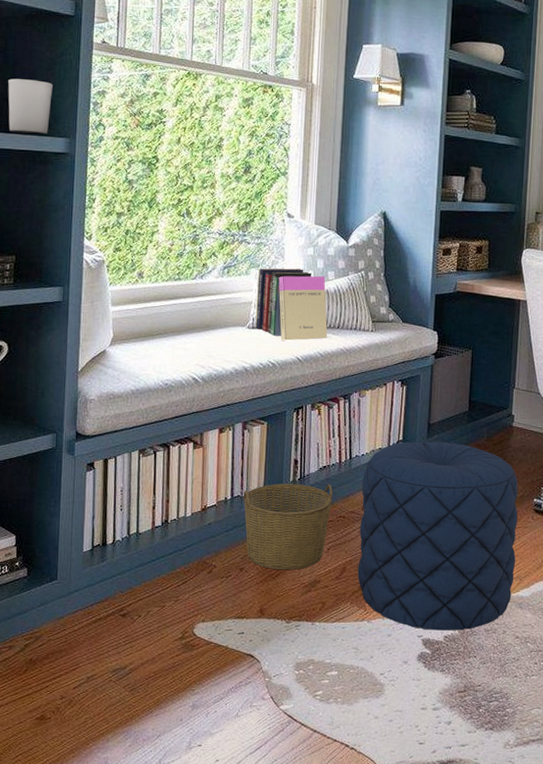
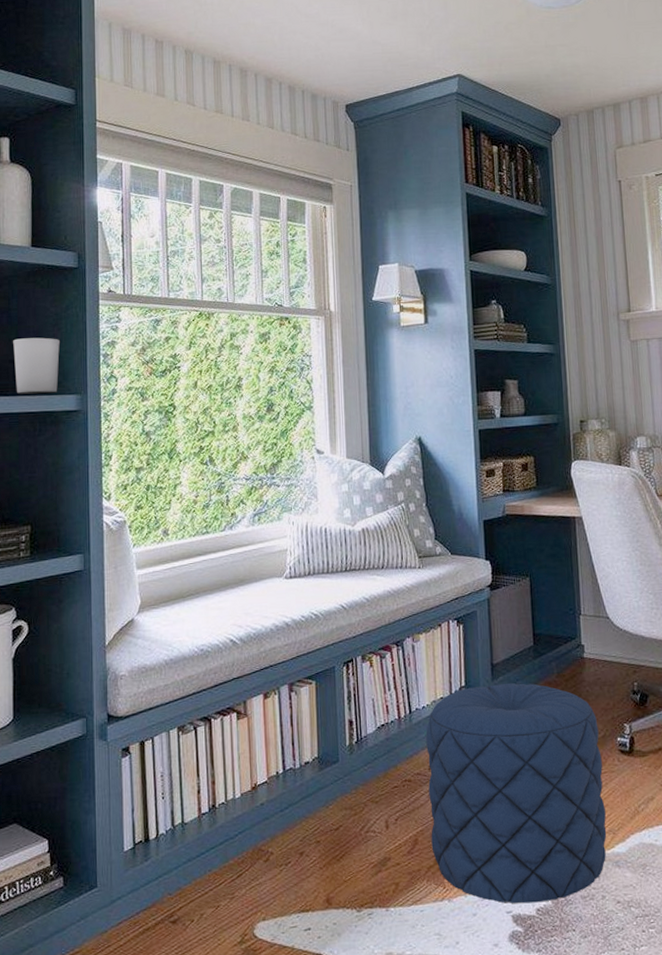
basket: present [243,483,333,571] -> none [296,745,395,850]
books: present [254,268,328,341] -> none [291,508,372,588]

